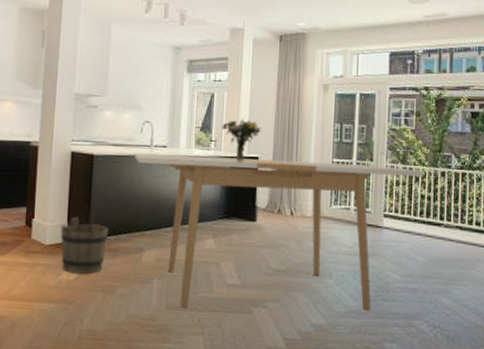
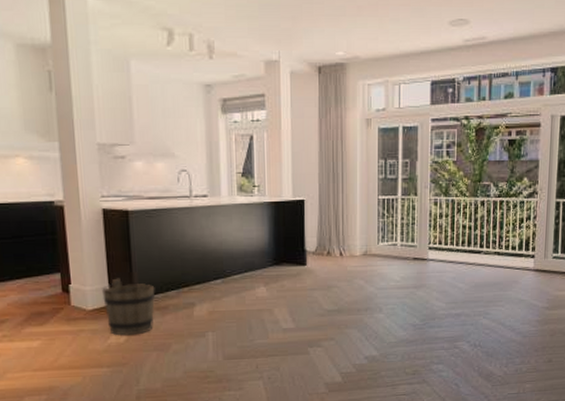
dining table: present [134,152,424,312] -> none [173,199,465,358]
bouquet: present [222,118,261,161] -> none [264,160,305,205]

